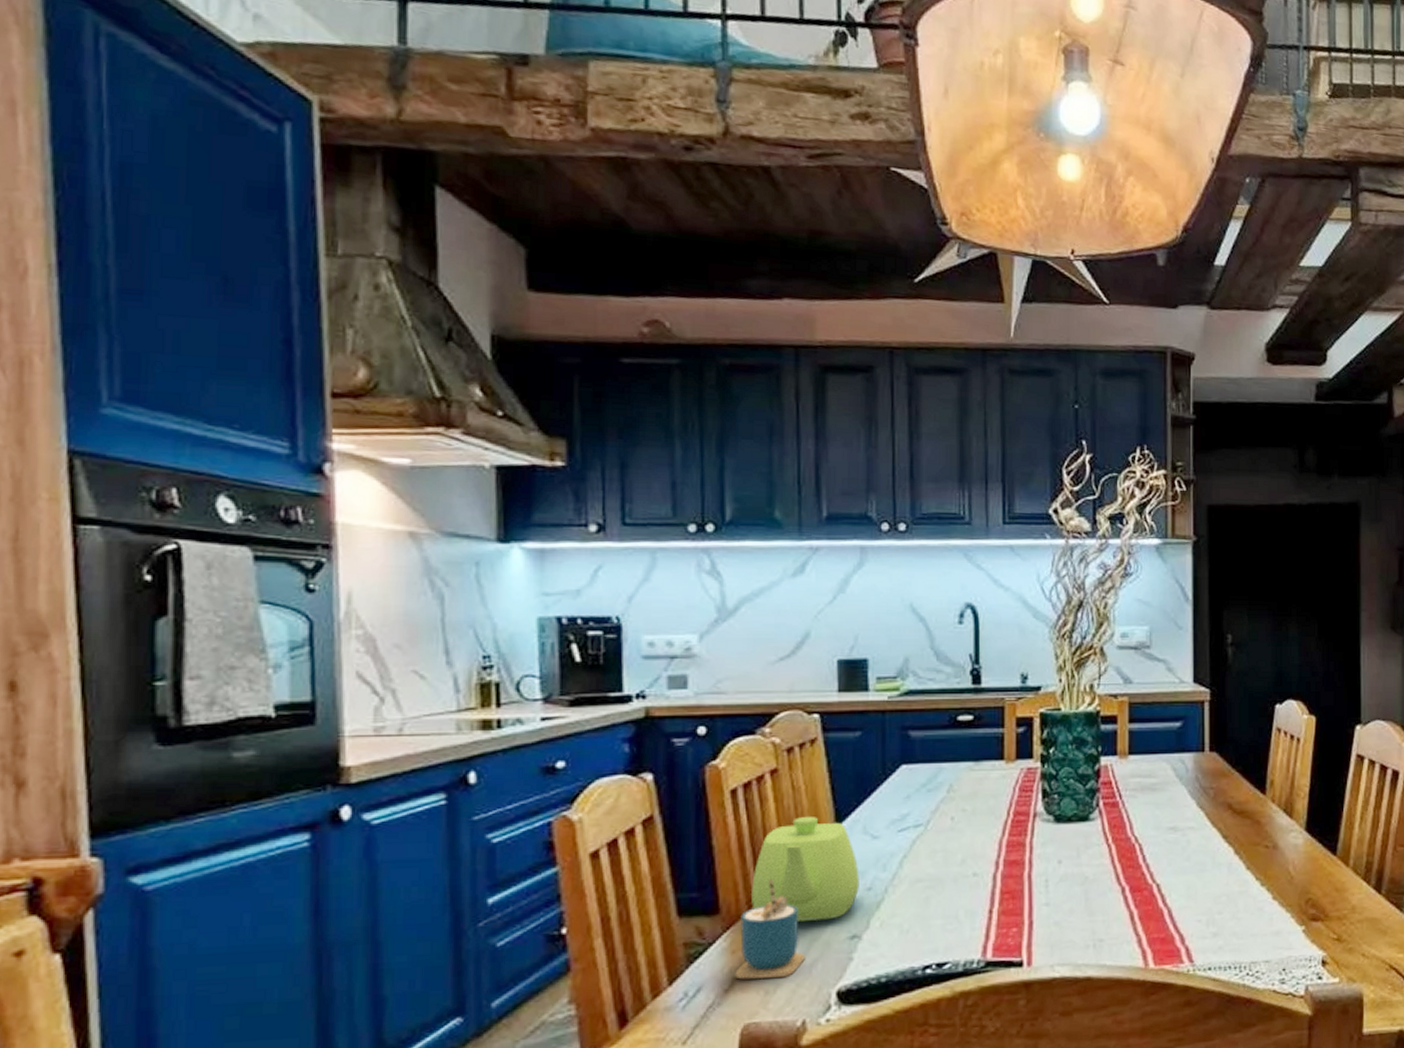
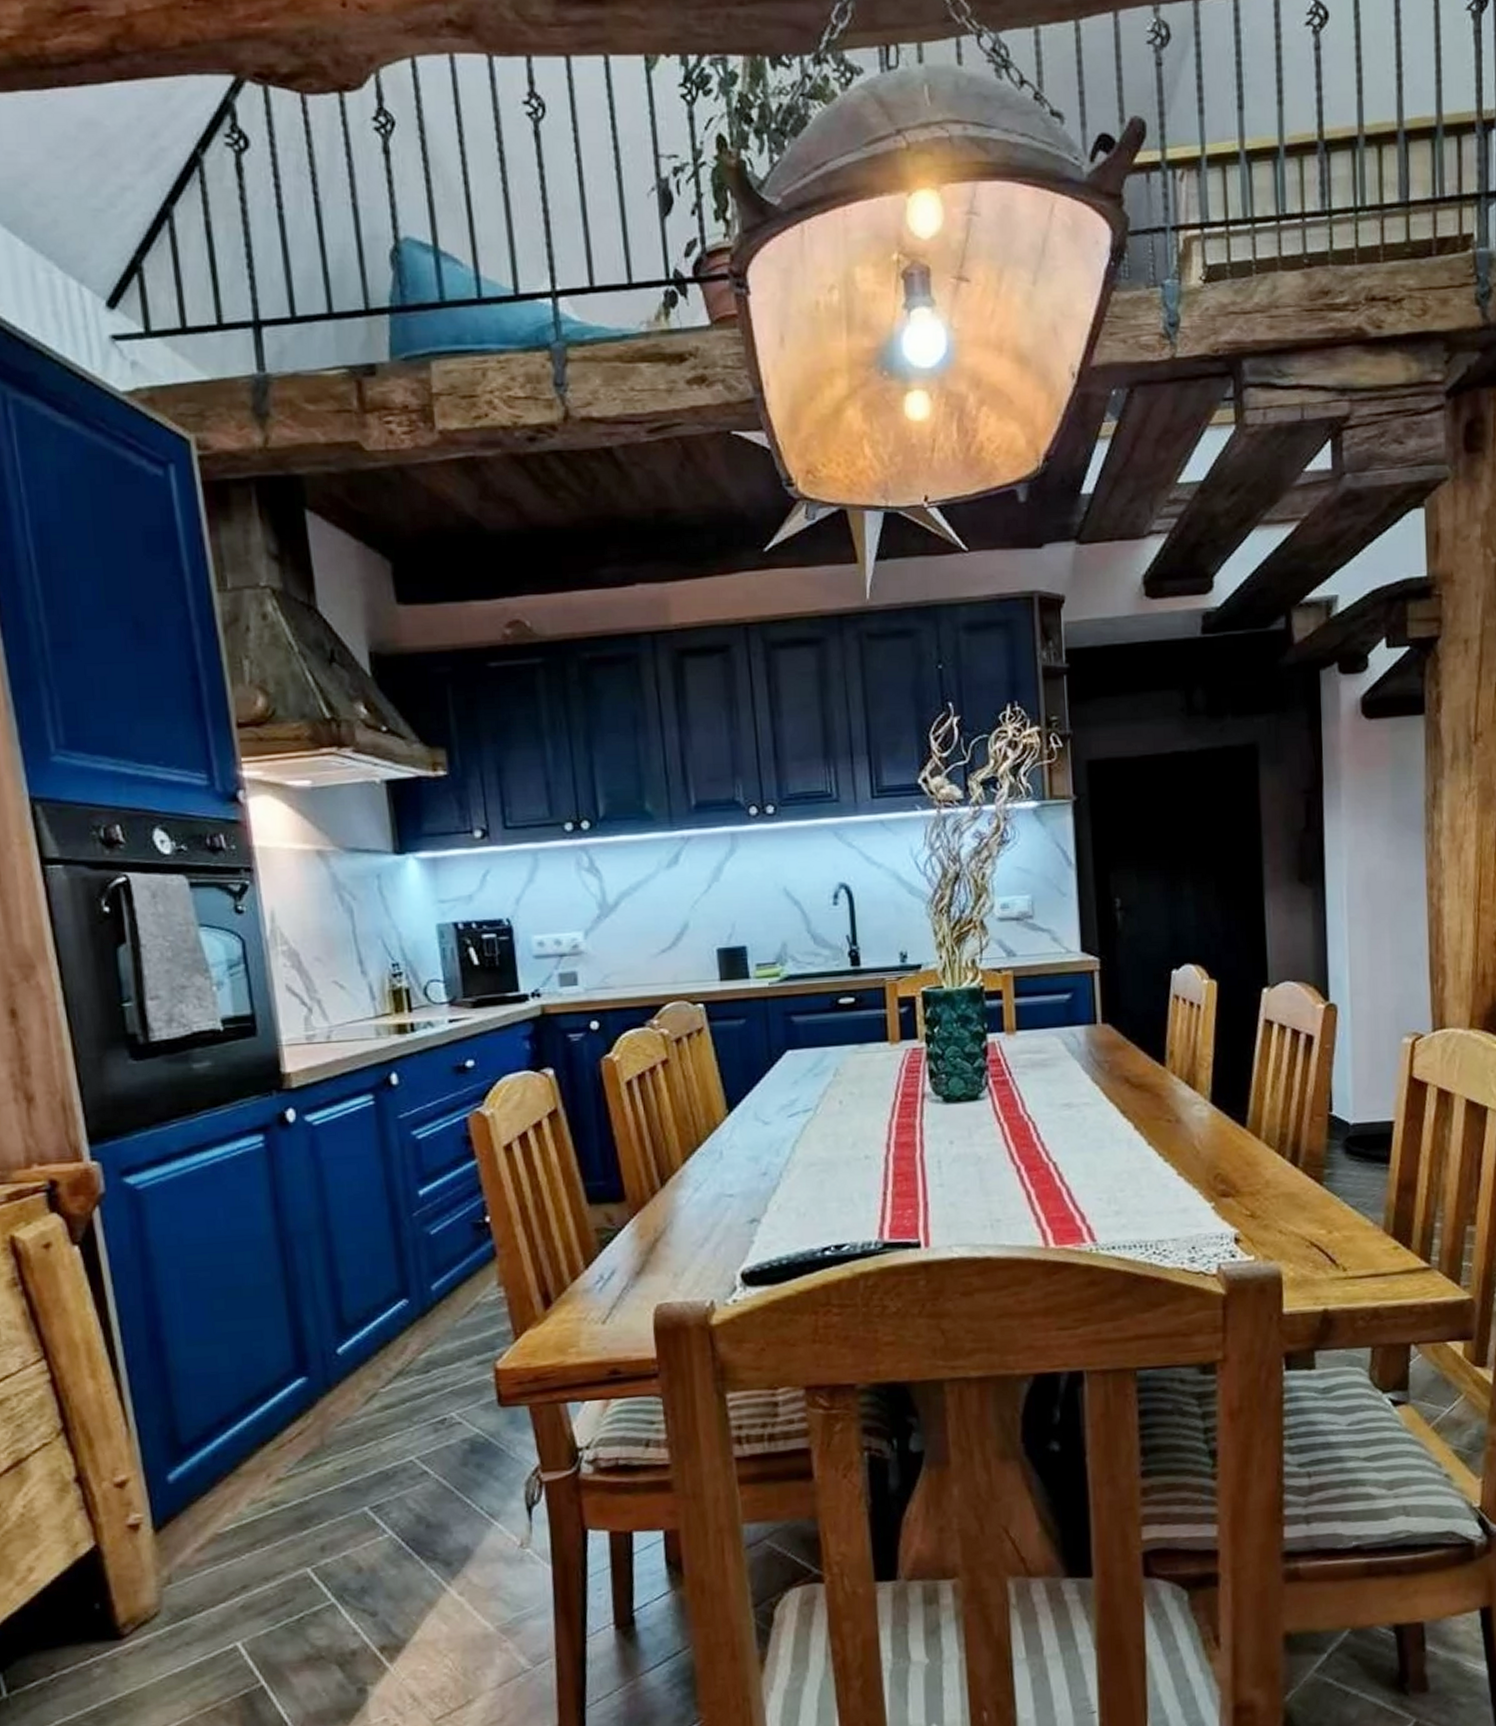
cup: present [735,880,805,979] -> none [644,1167,709,1263]
teapot: present [751,817,859,923] -> none [653,1105,755,1208]

